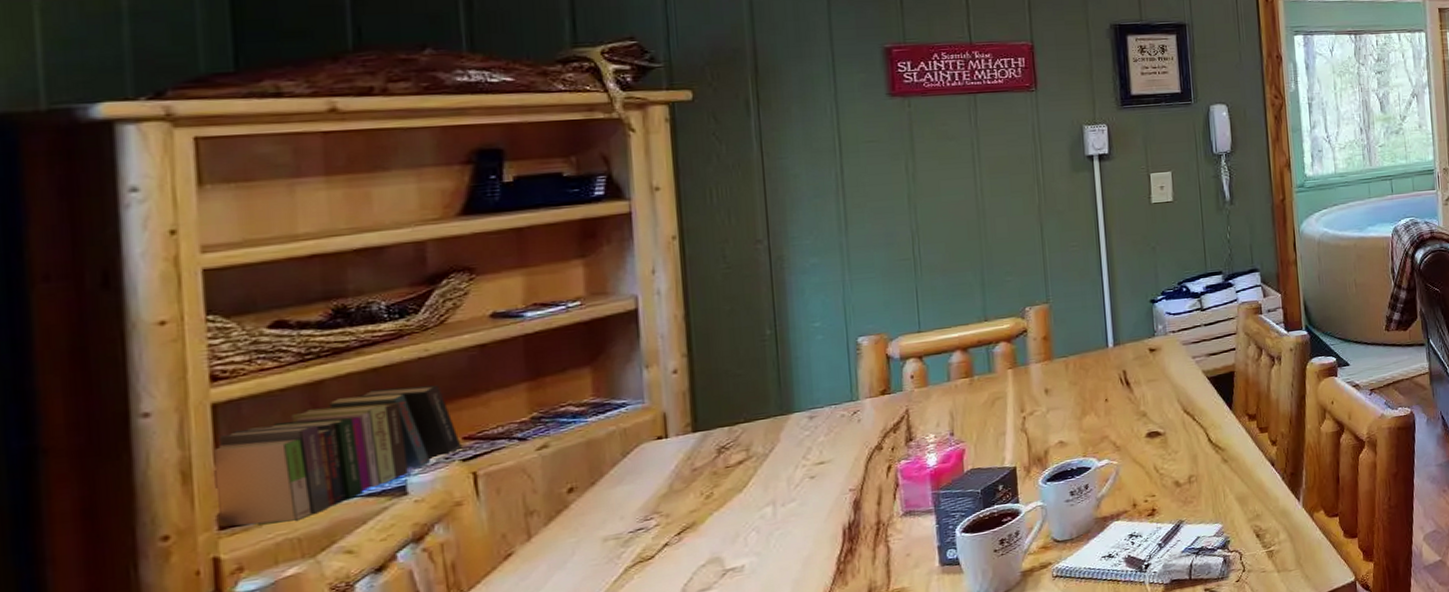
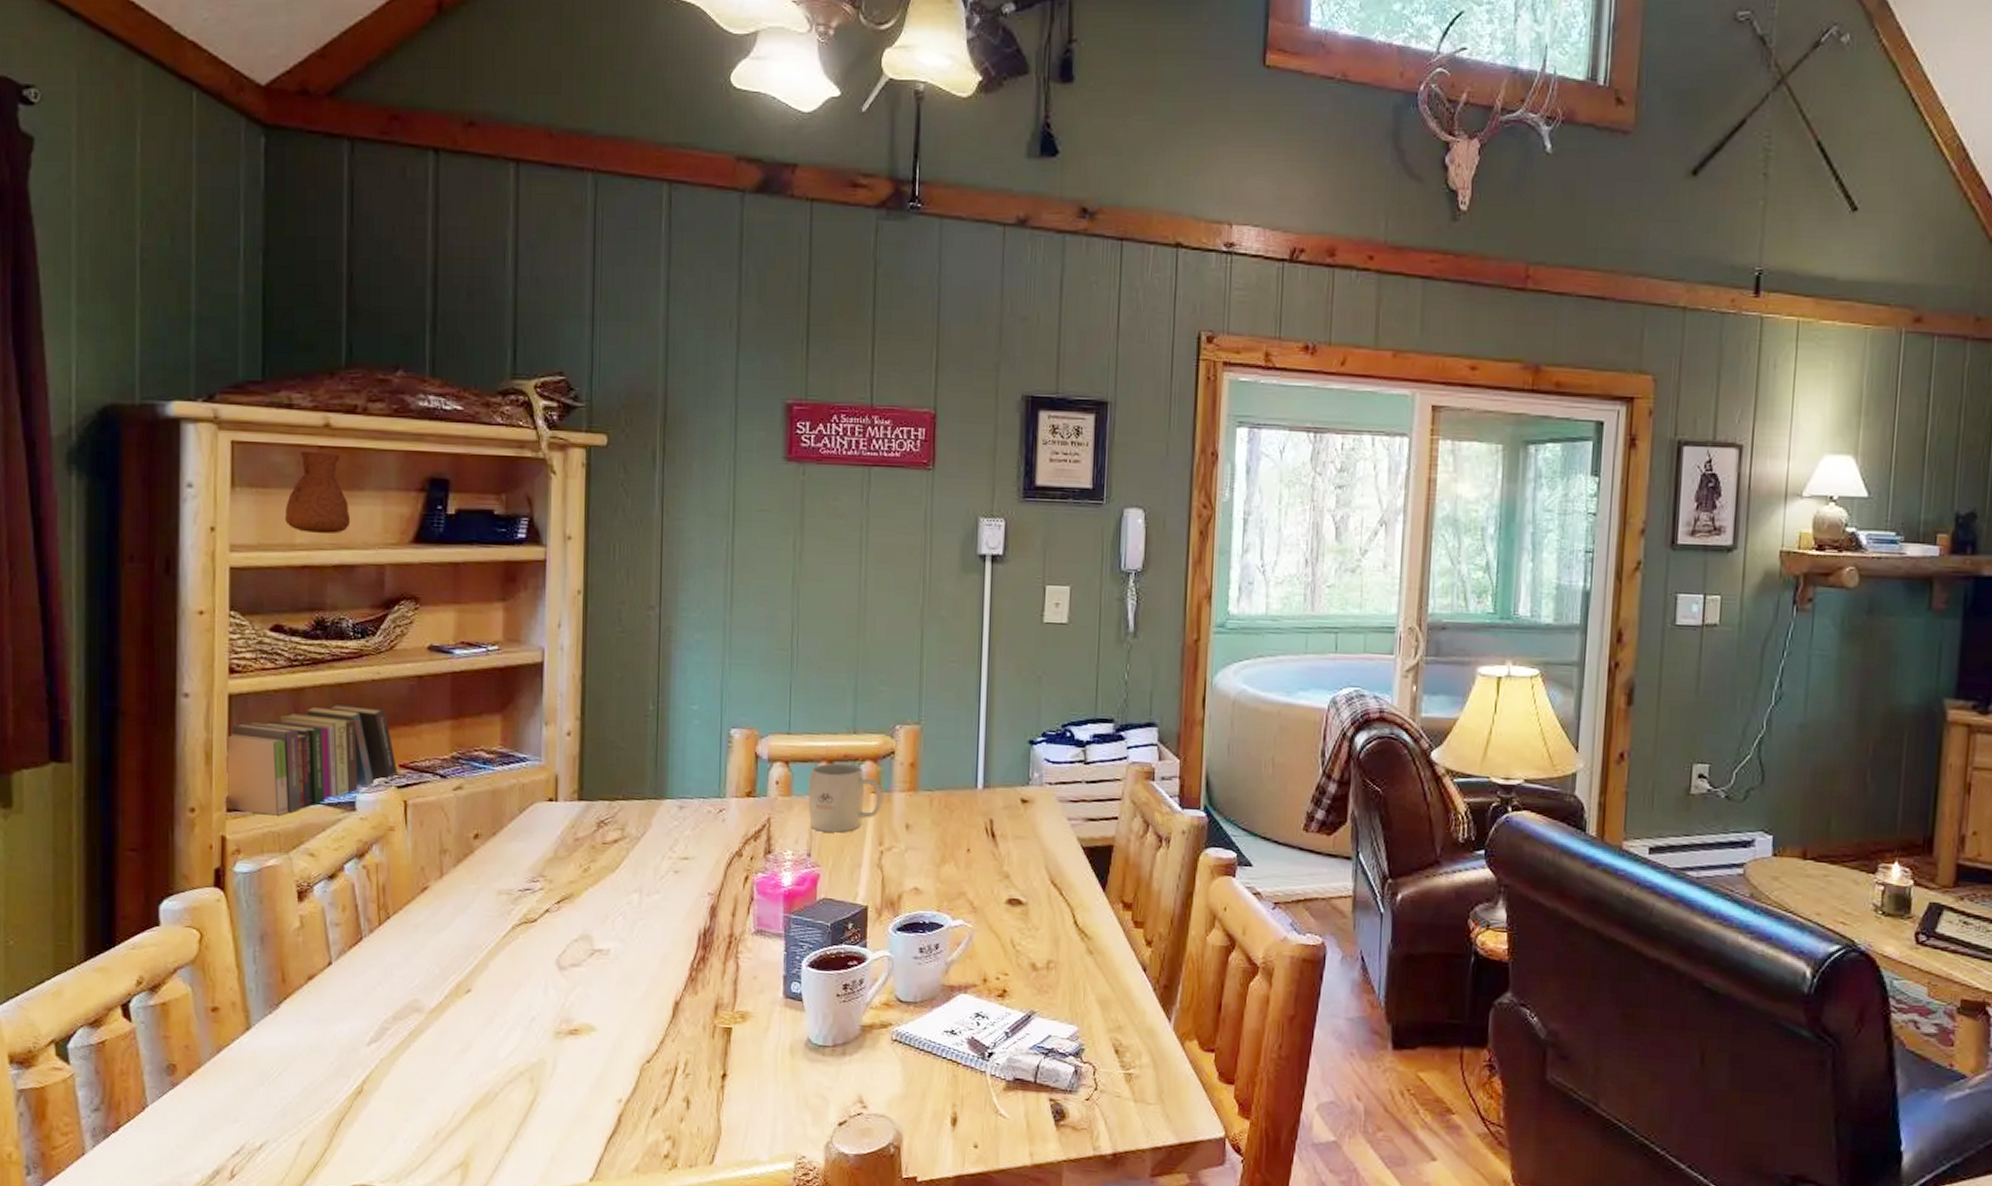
decorative vase: none [280,137,375,221] -> present [285,451,351,534]
mug: none [944,347,1021,412] -> present [808,763,883,833]

